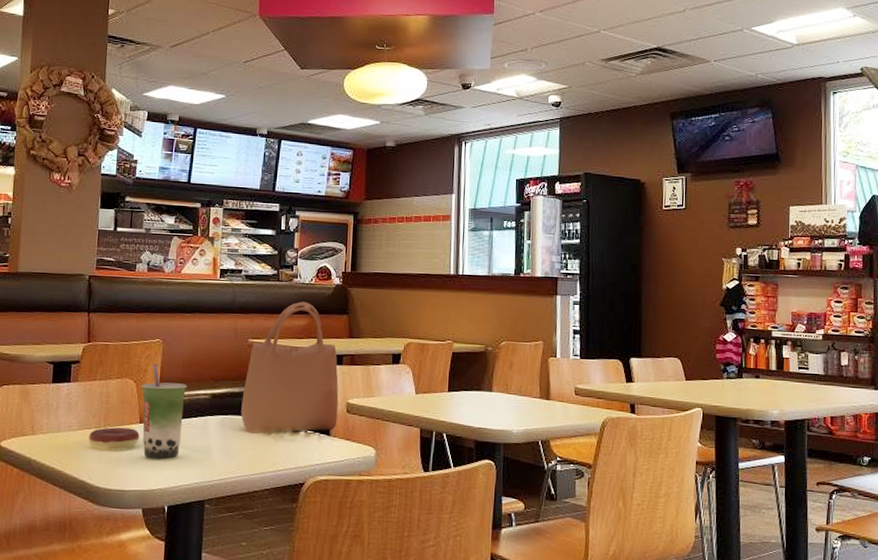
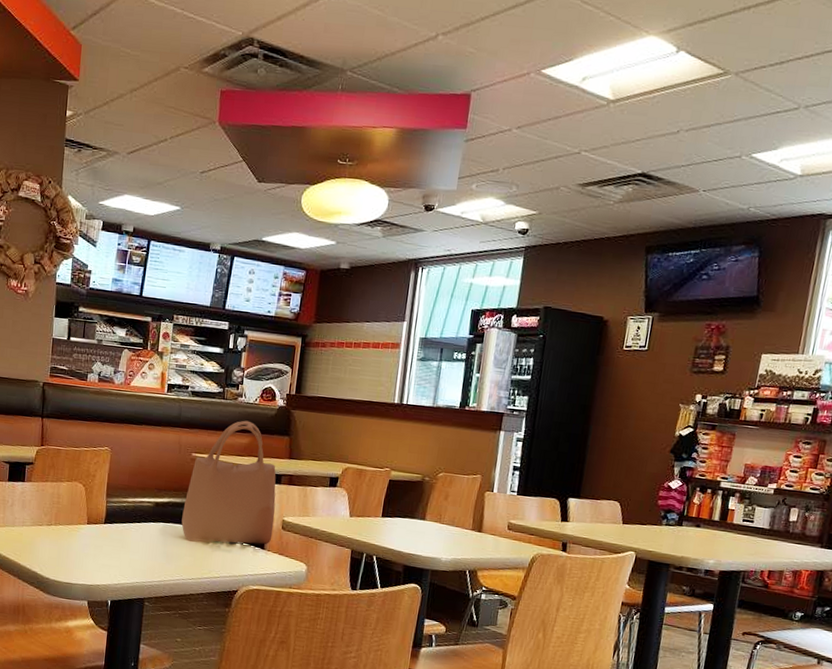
donut: present [89,427,140,450] -> none [40,525,87,547]
beverage cup: present [140,363,187,460] -> none [89,470,132,559]

